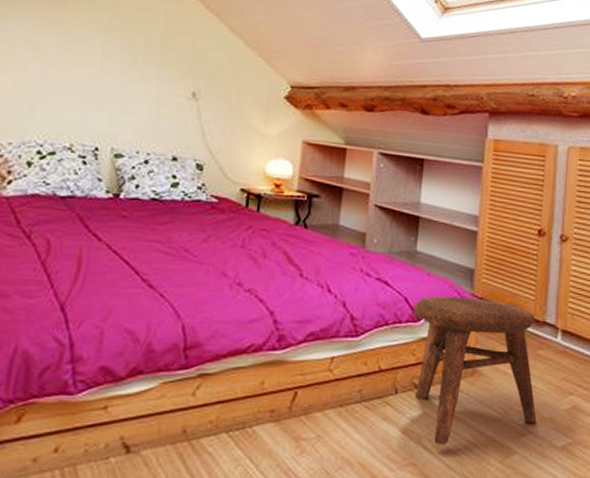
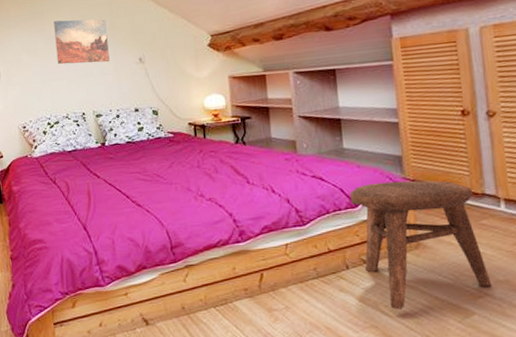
wall art: none [72,13,157,88] -> present [54,19,110,64]

